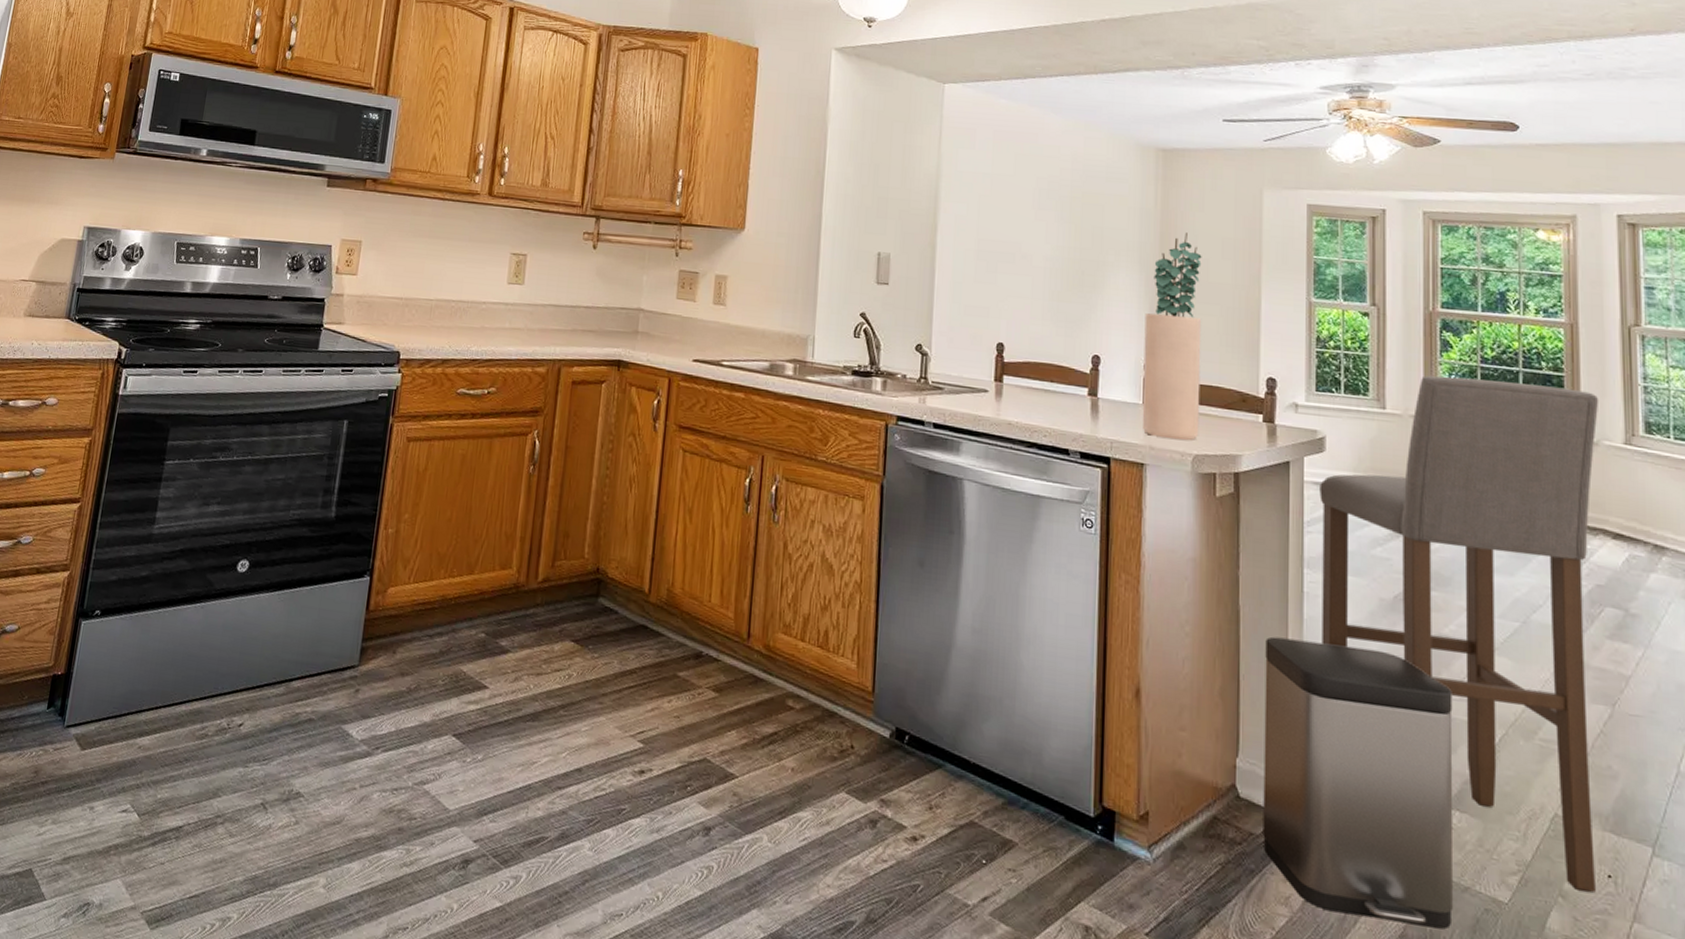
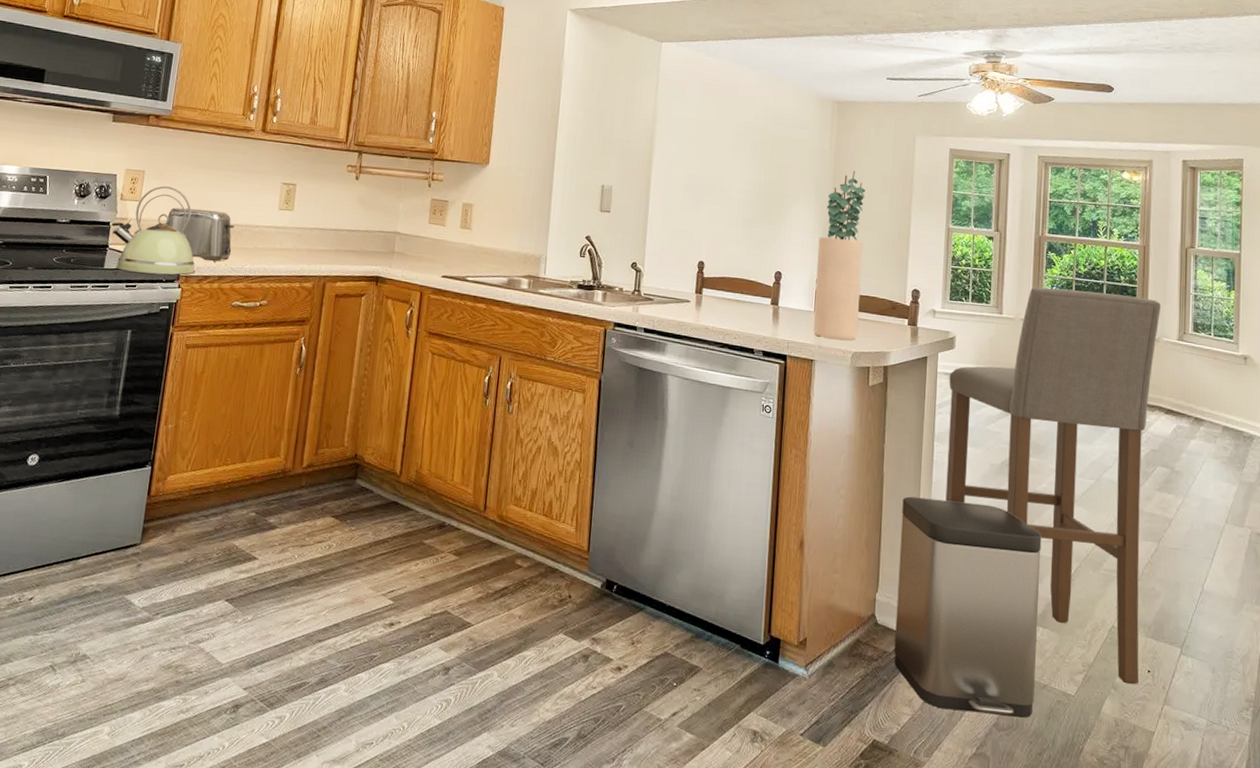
kettle: none [326,257,418,359] -> present [112,185,196,276]
toaster: none [384,281,460,344] -> present [166,207,235,262]

